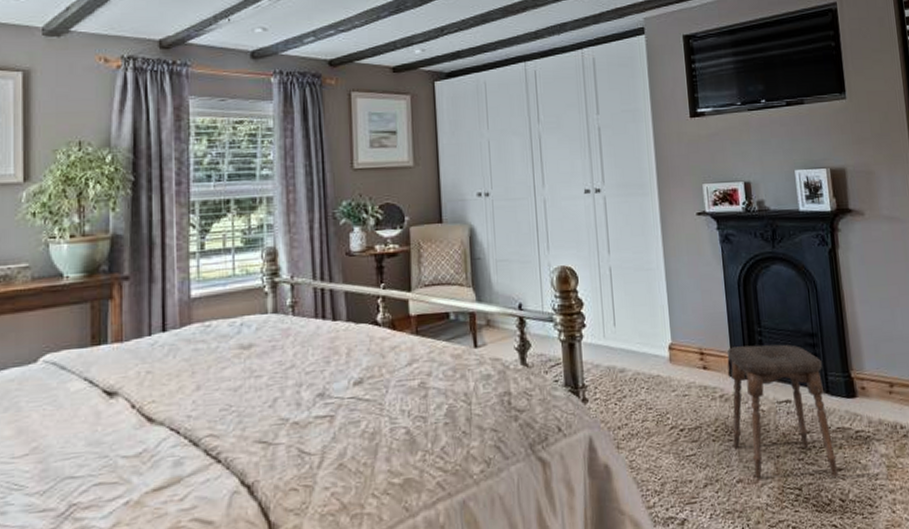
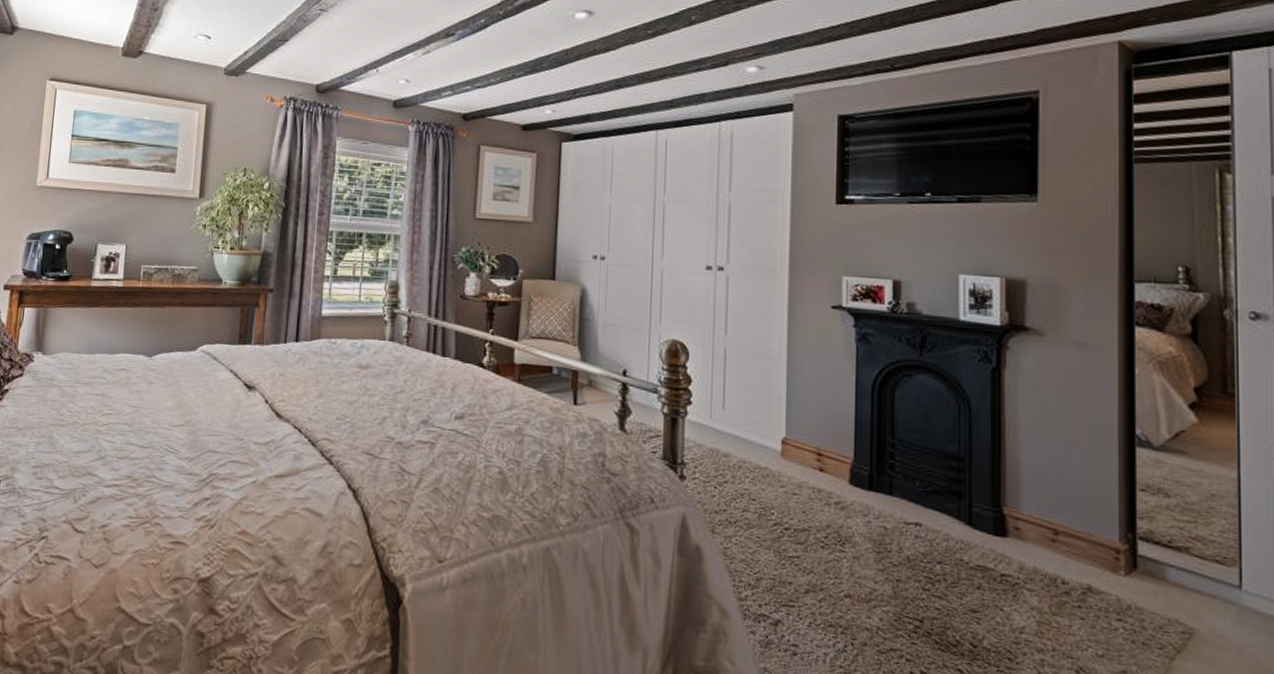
stool: present [728,344,839,479] -> none [845,454,972,619]

